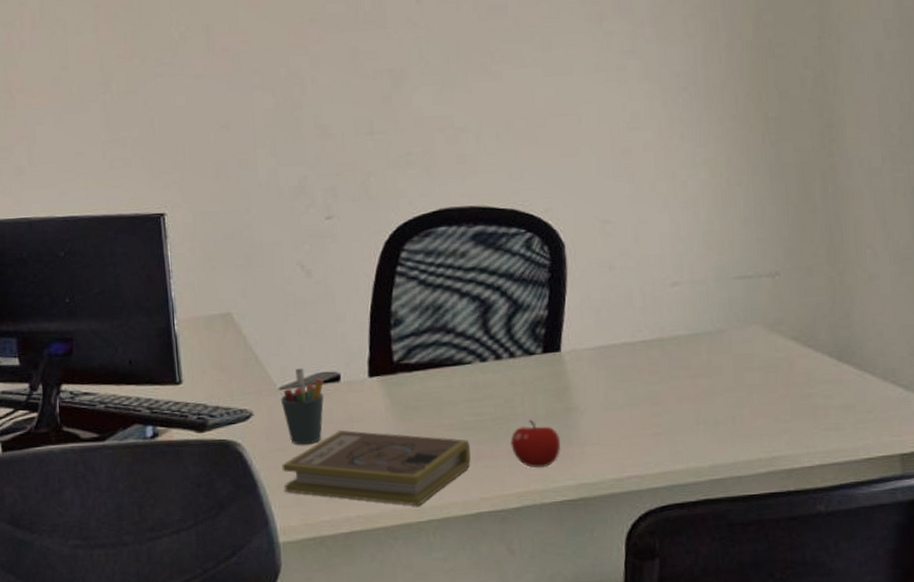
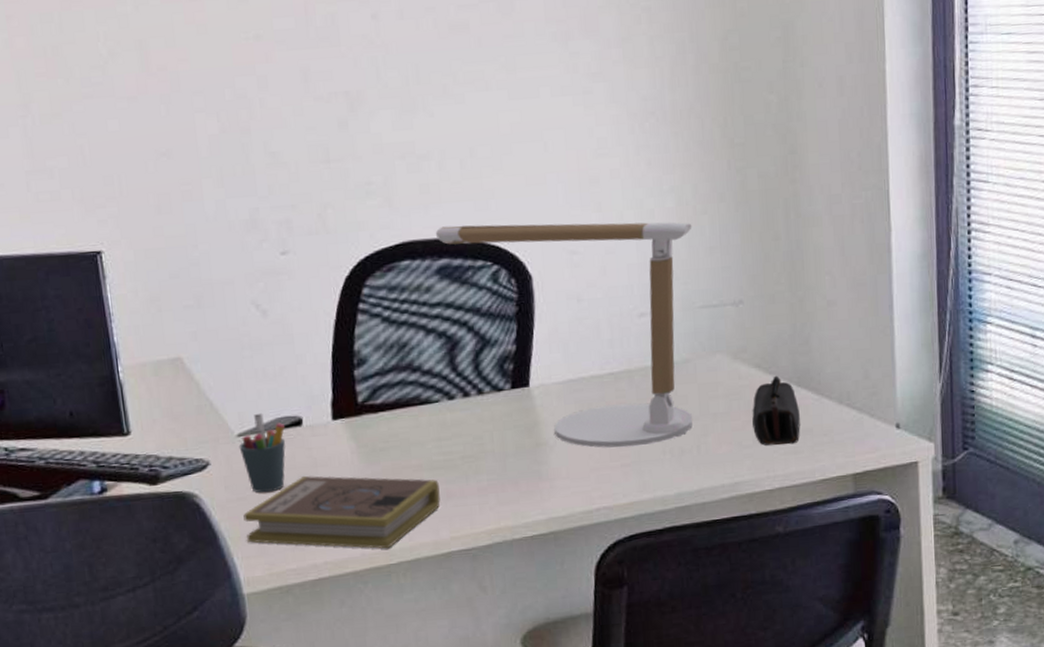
desk lamp: none [471,193,728,417] -> present [435,222,693,448]
apple: present [510,419,562,469] -> none [480,456,531,505]
pencil case: none [790,349,842,421] -> present [752,375,800,446]

